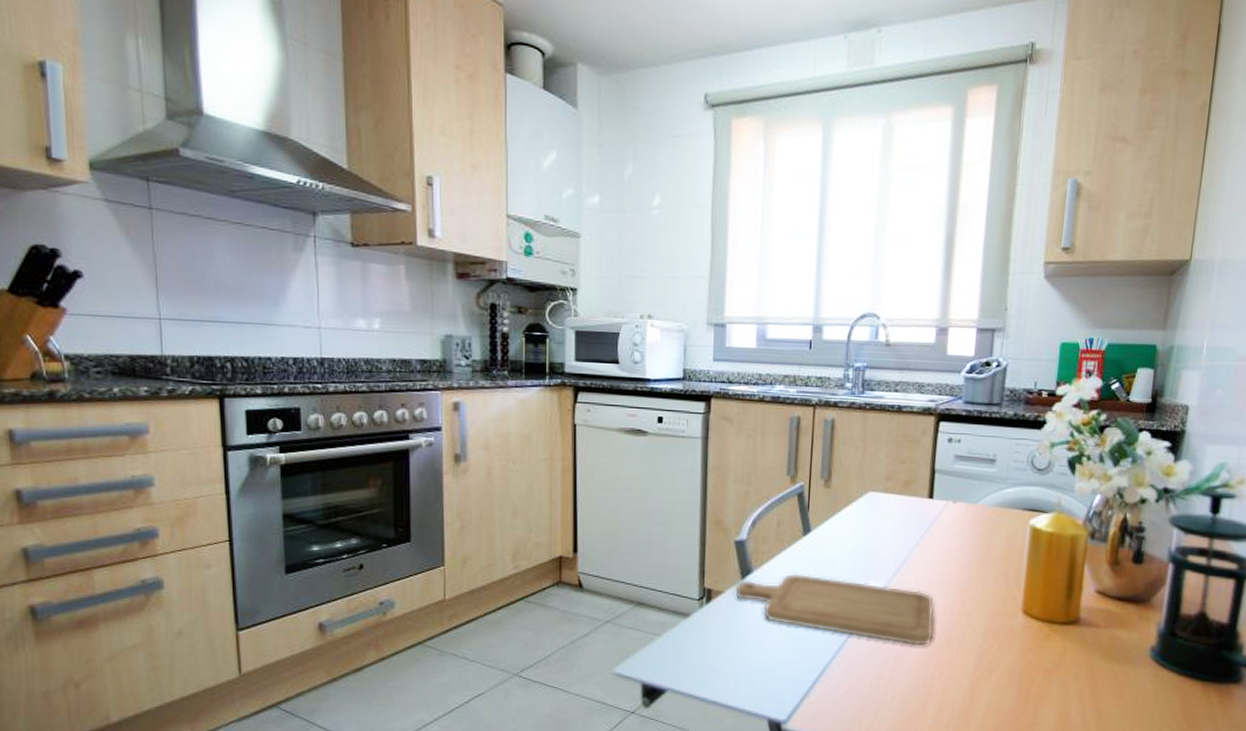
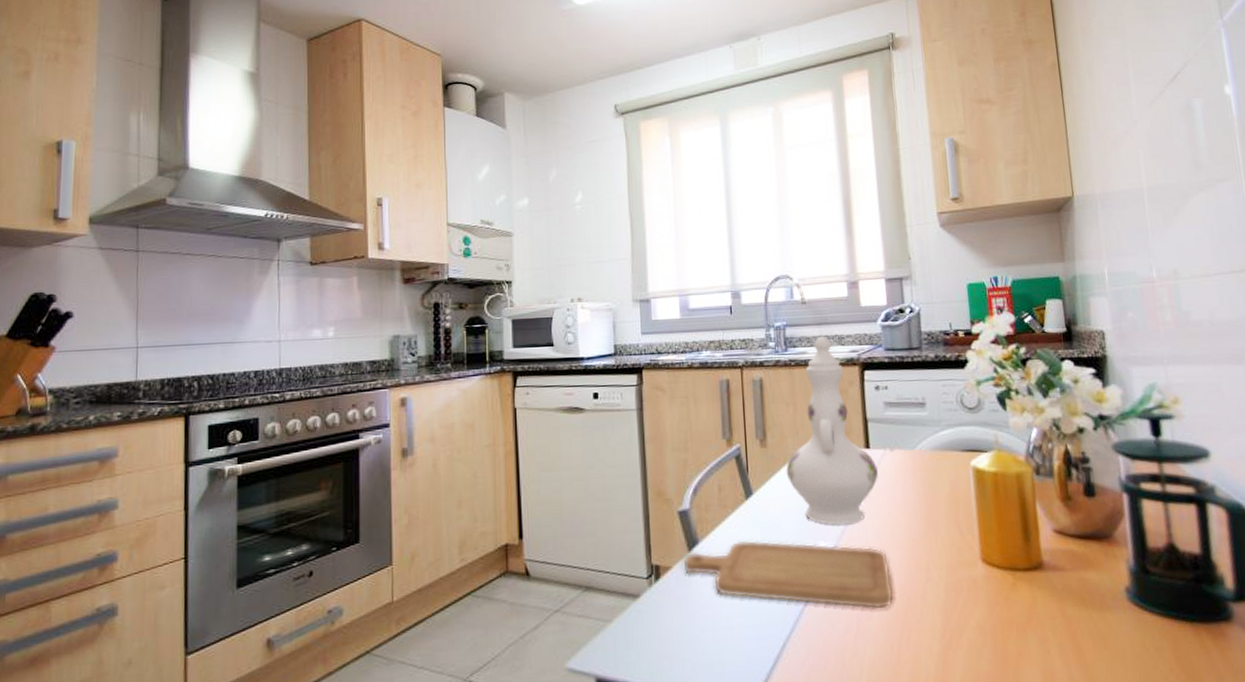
ewer: none [846,381,938,568] -> present [786,336,878,525]

